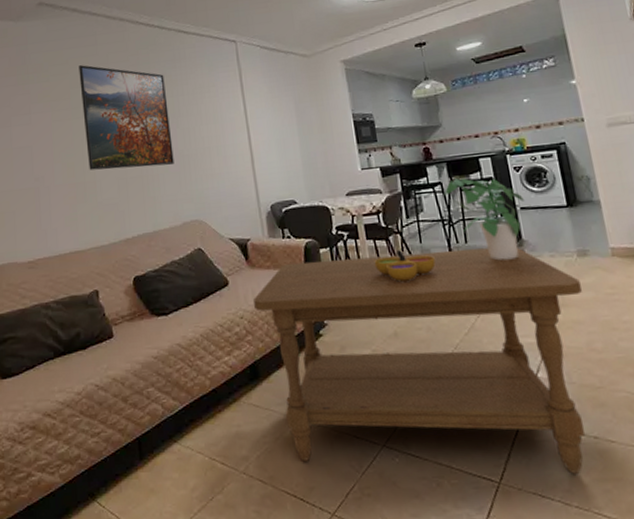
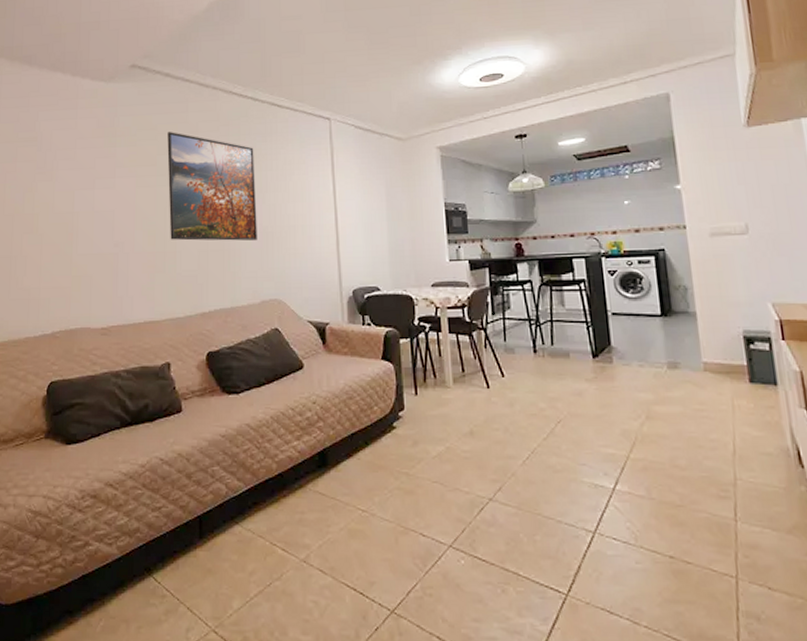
coffee table: present [253,248,586,474] -> none [328,351,669,593]
decorative bowl: present [374,250,436,282] -> none [455,347,519,379]
potted plant: present [444,178,524,261] -> none [533,278,616,366]

